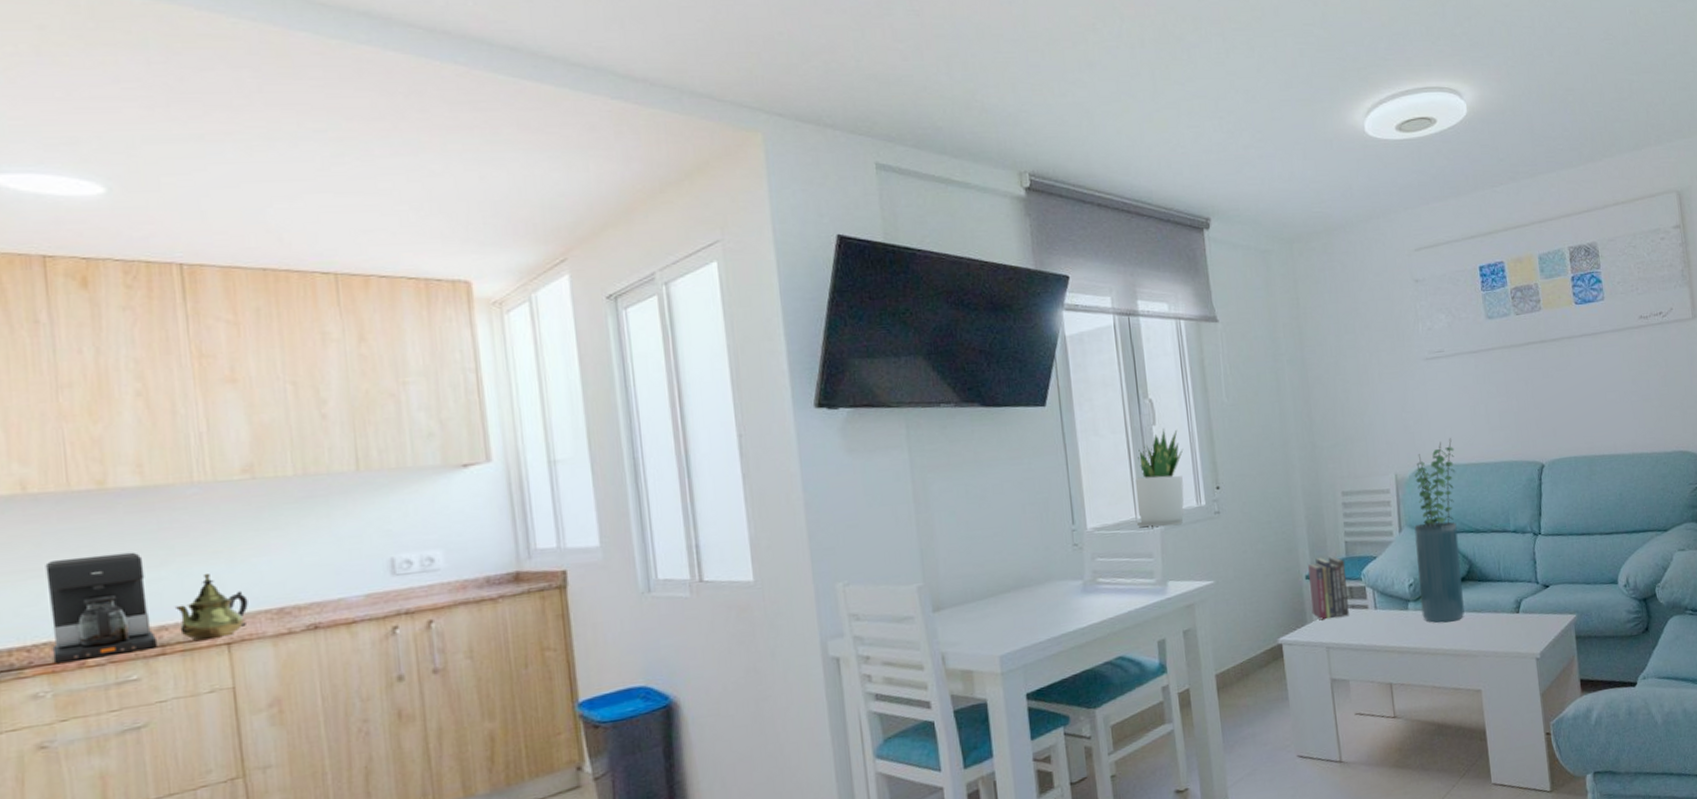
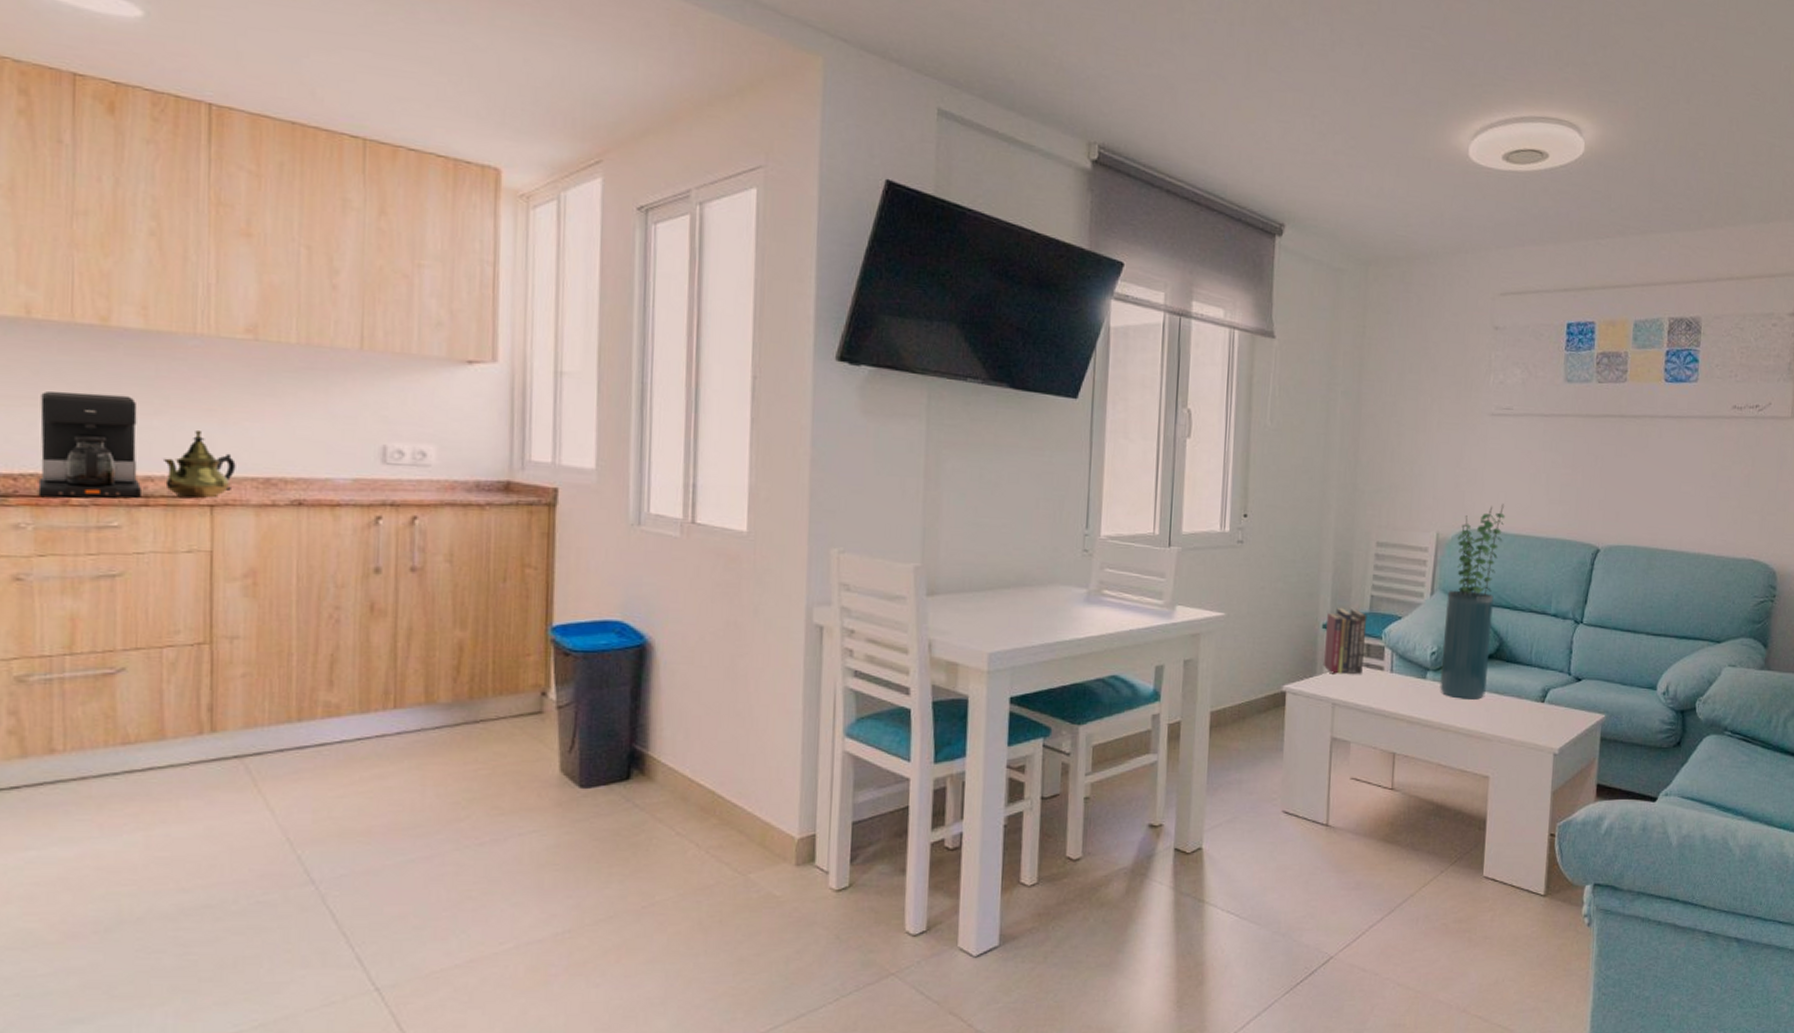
planter: present [1133,429,1184,528] -> none [1153,443,1216,548]

